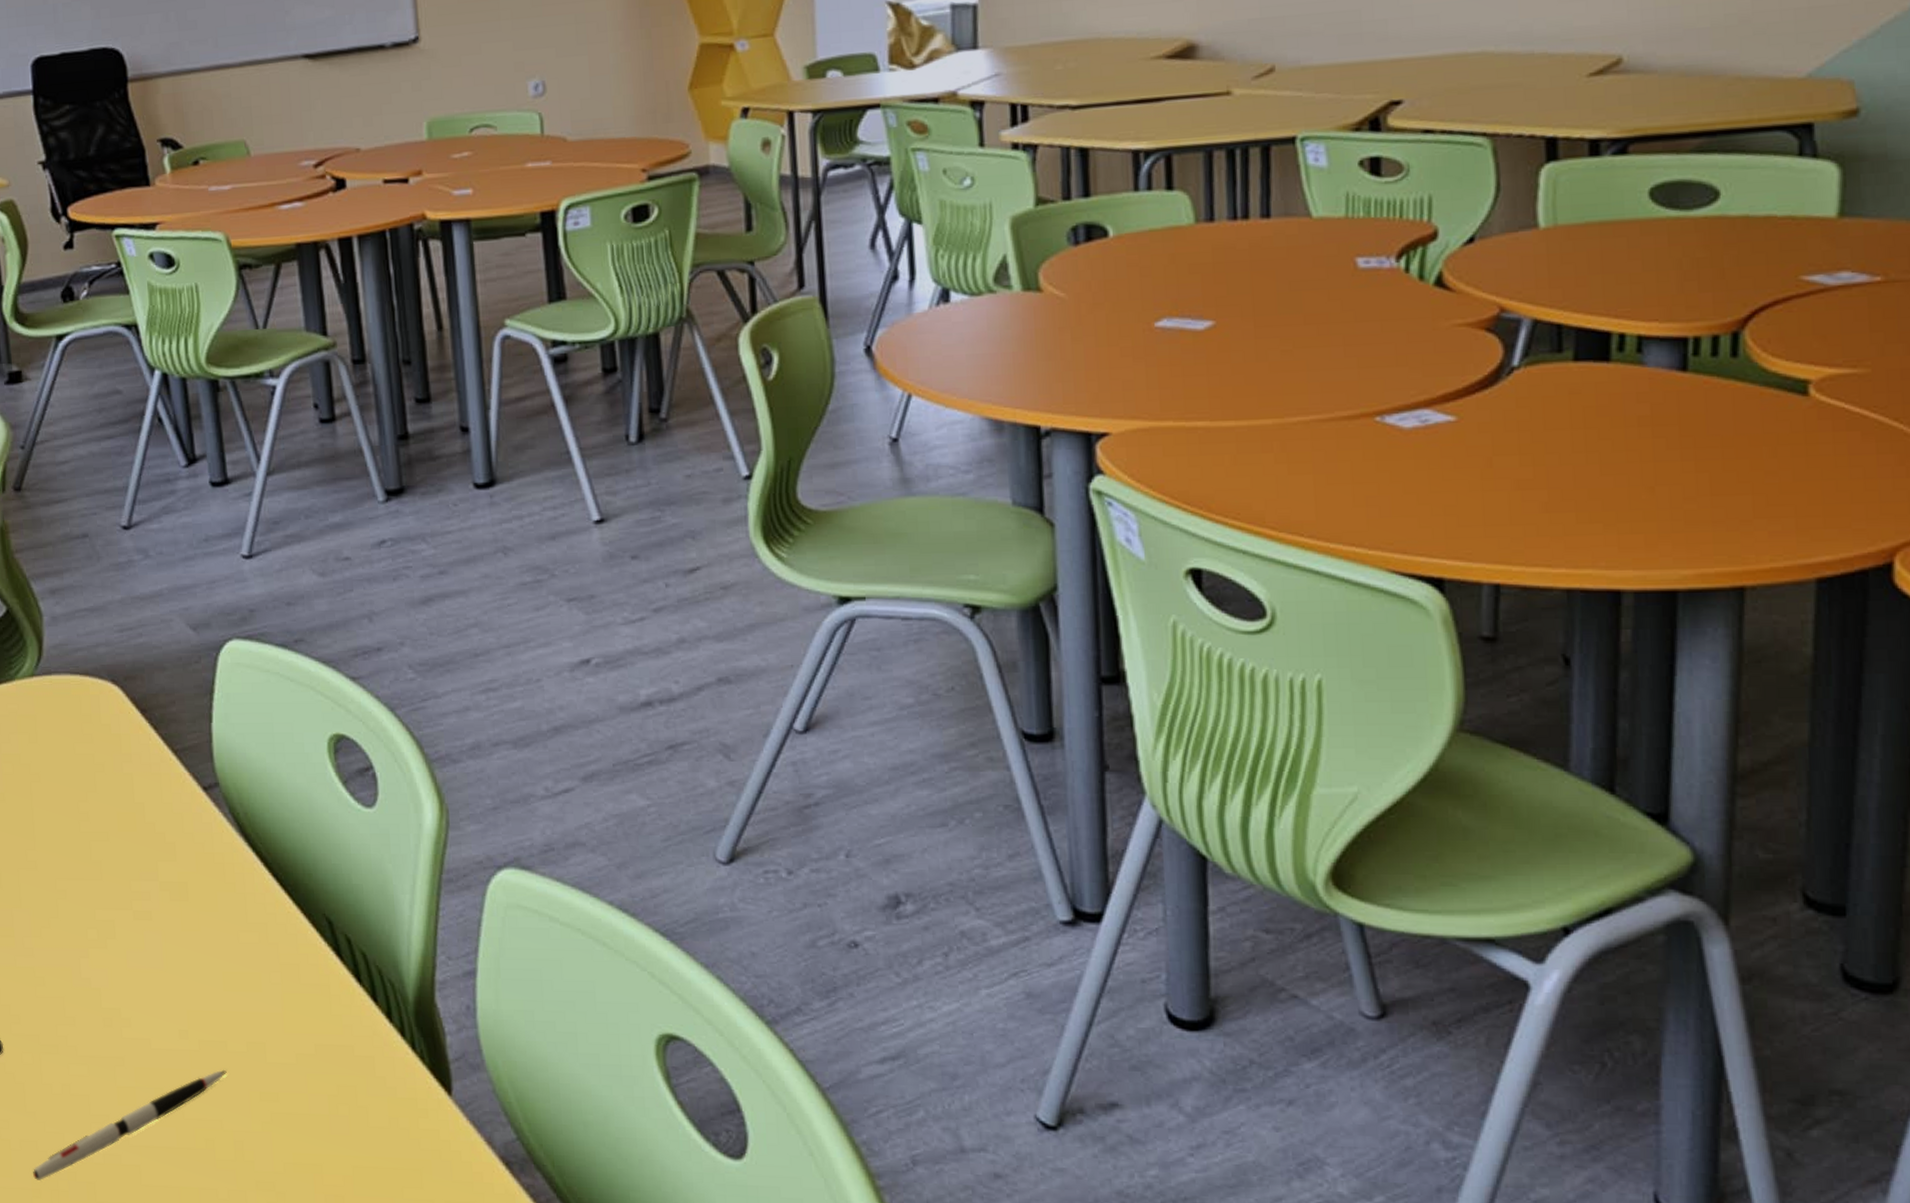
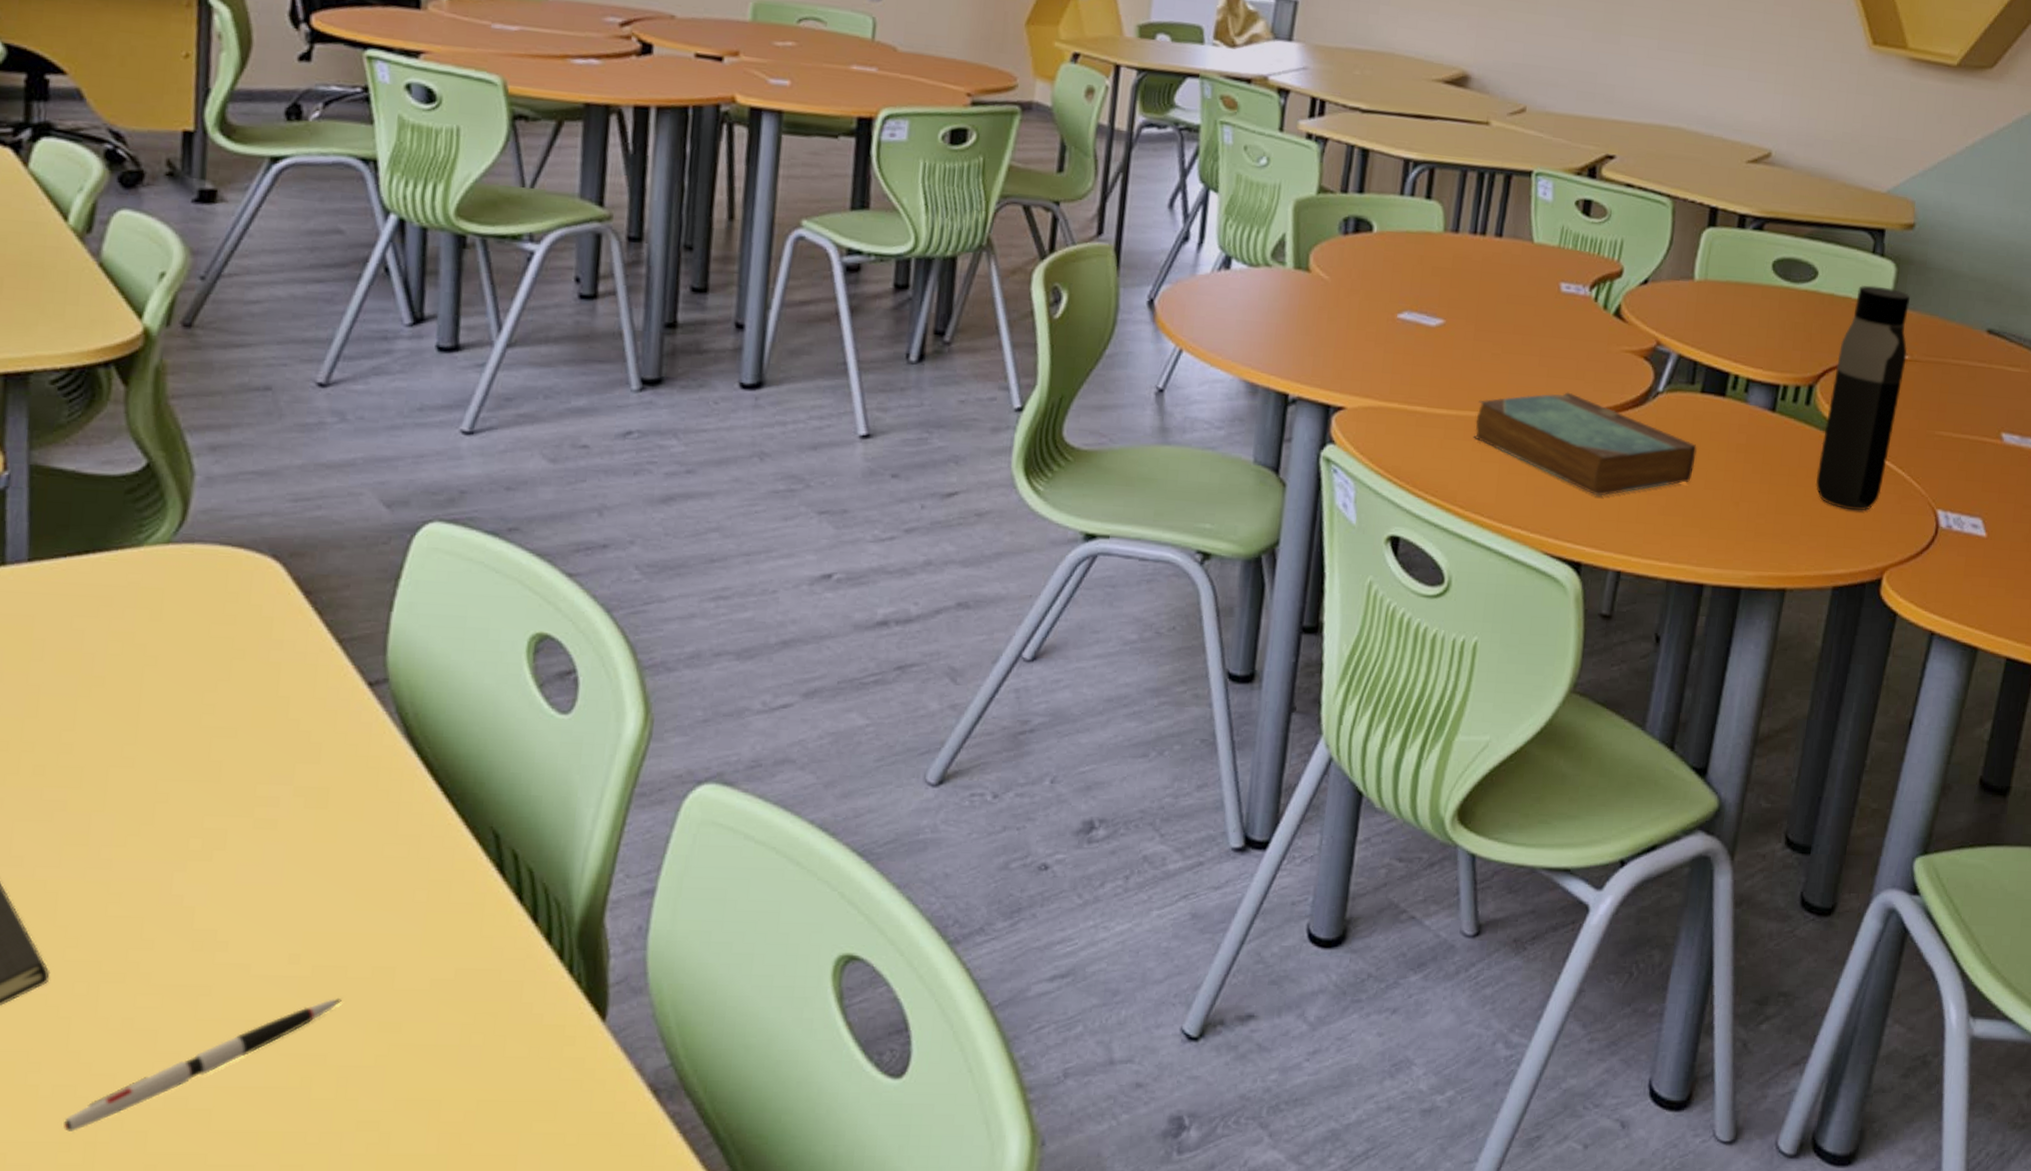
book: none [1273,382,1582,500] -> present [1473,392,1697,497]
water bottle: none [1764,194,1879,481] -> present [1815,285,1910,511]

